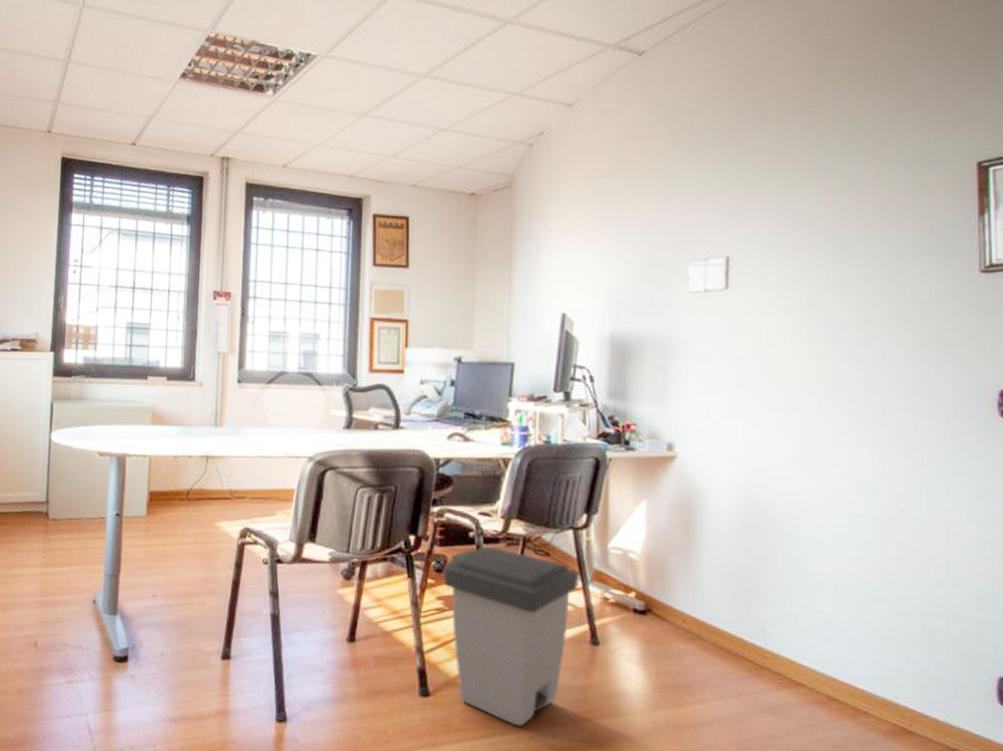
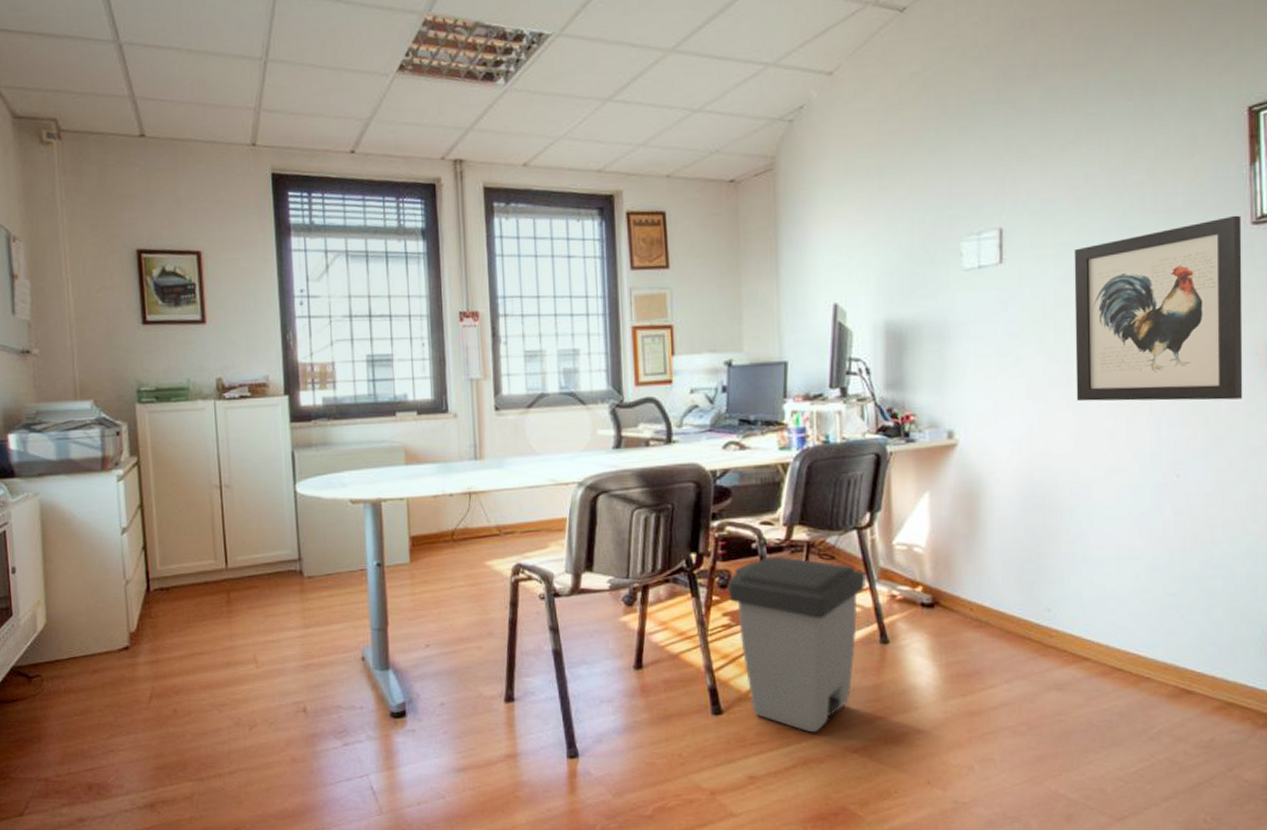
wall art: none [798,262,970,440] -> present [1074,215,1243,402]

